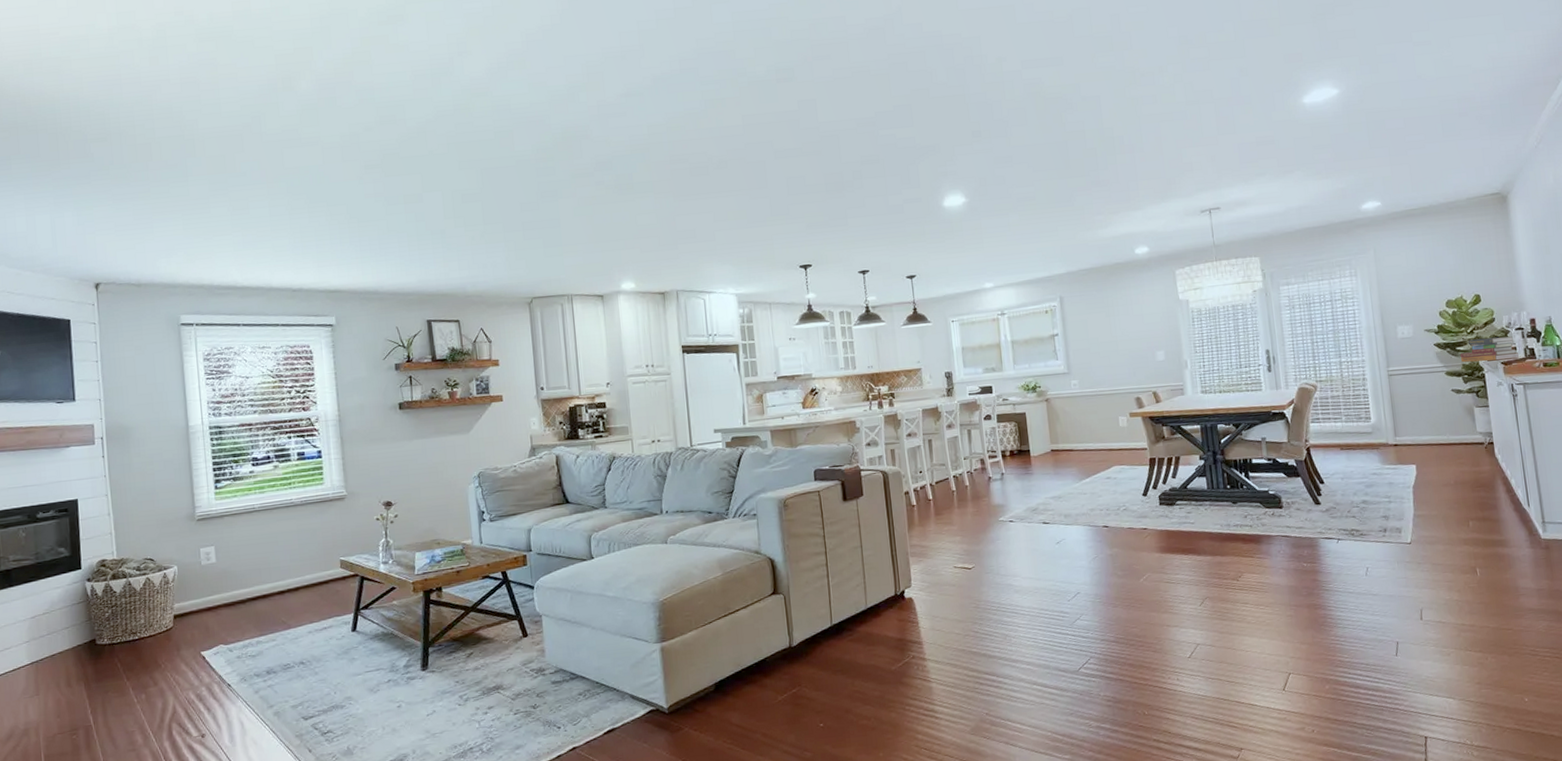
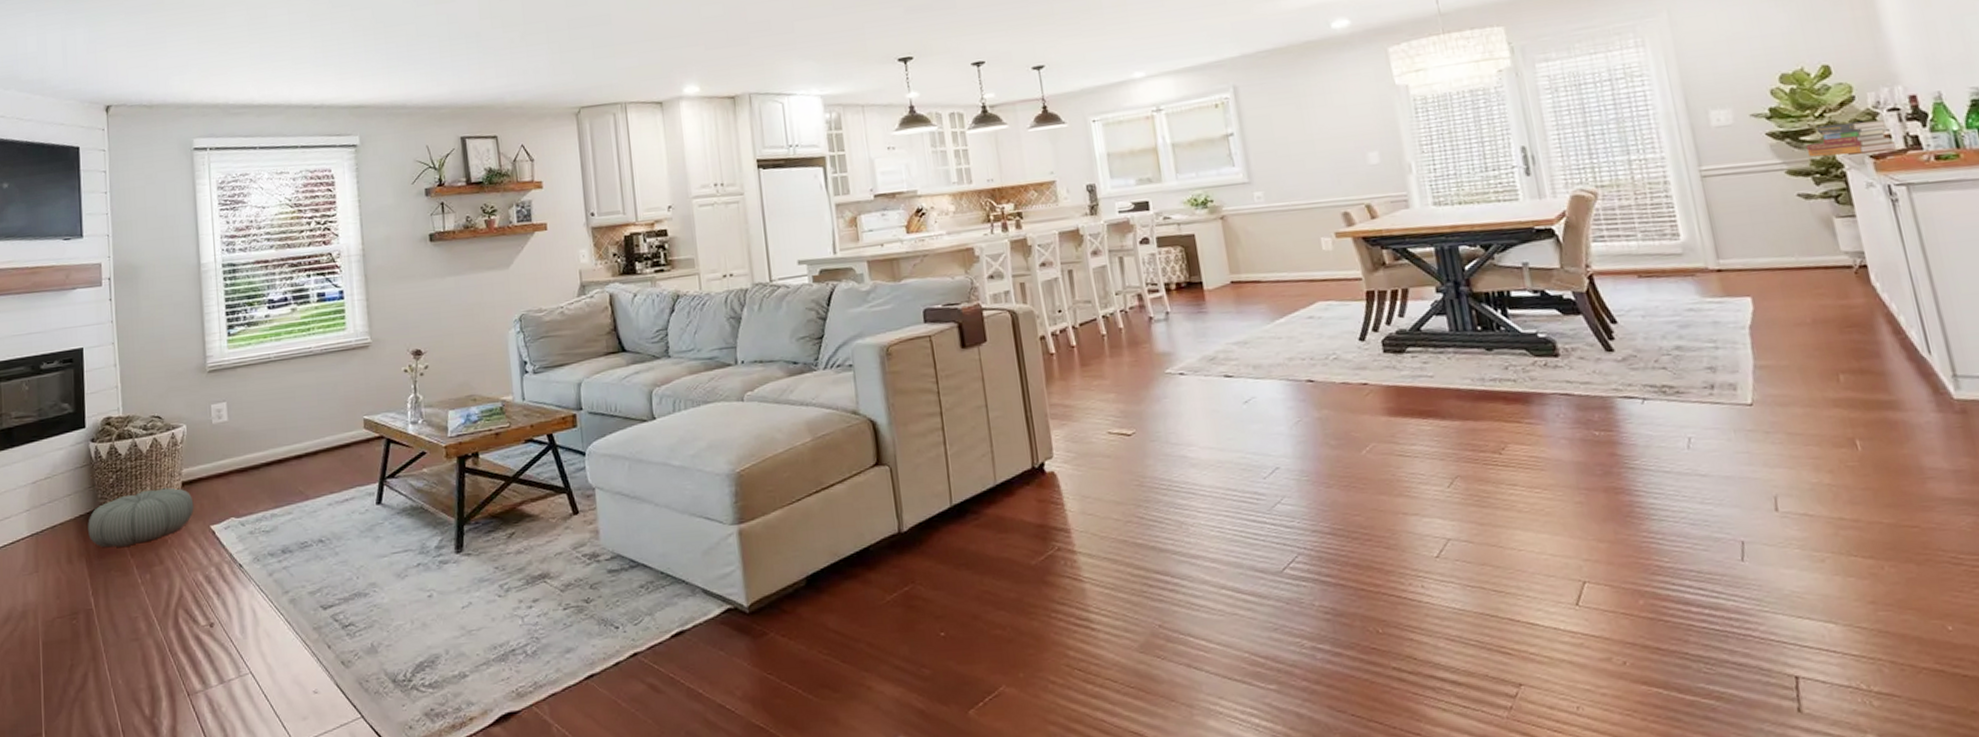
pouf: none [85,620,186,673] -> present [88,487,194,548]

